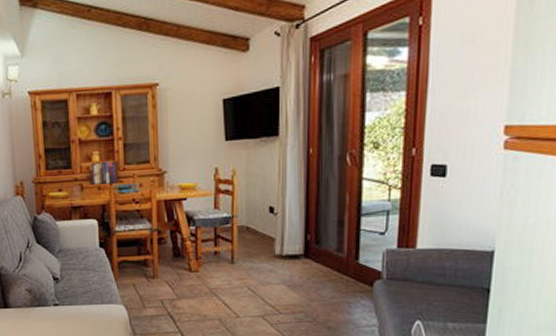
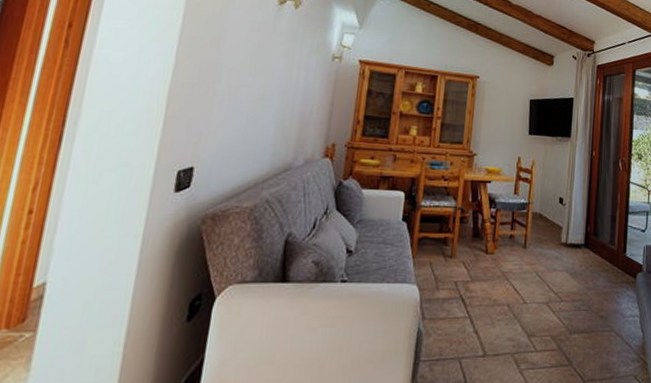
books: present [89,161,118,185] -> none [403,136,433,159]

